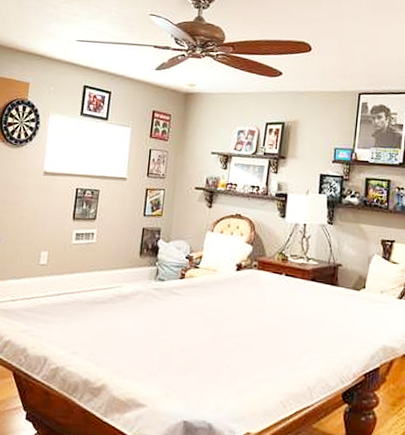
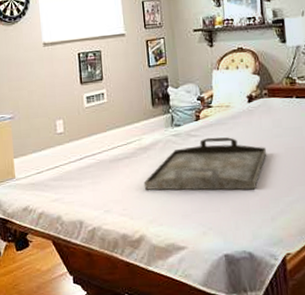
serving tray: none [115,298,246,361] -> present [143,137,267,191]

